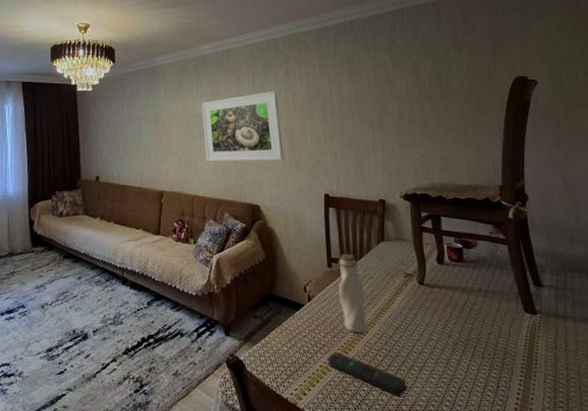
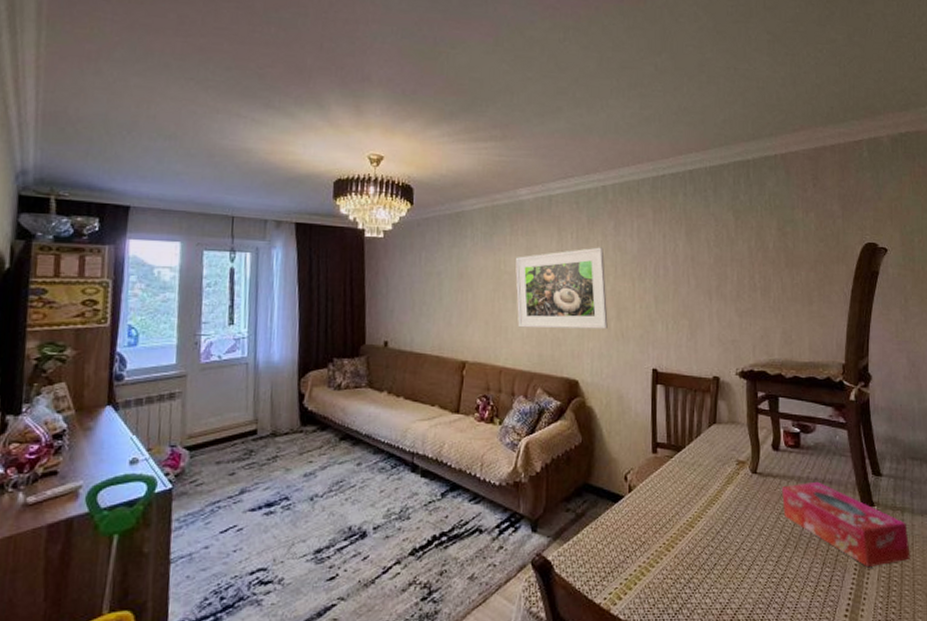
remote control: present [328,352,407,395] -> none [648,550,733,598]
water bottle: present [338,253,367,334] -> none [663,437,693,529]
tissue box: none [448,292,575,371] -> present [782,481,910,568]

